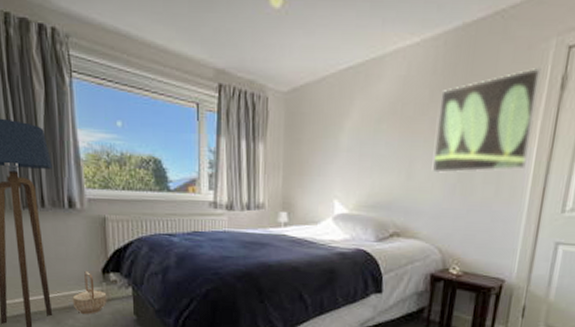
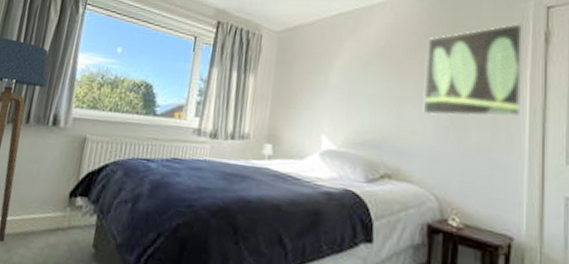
basket: present [72,270,107,314] -> none [29,192,69,244]

